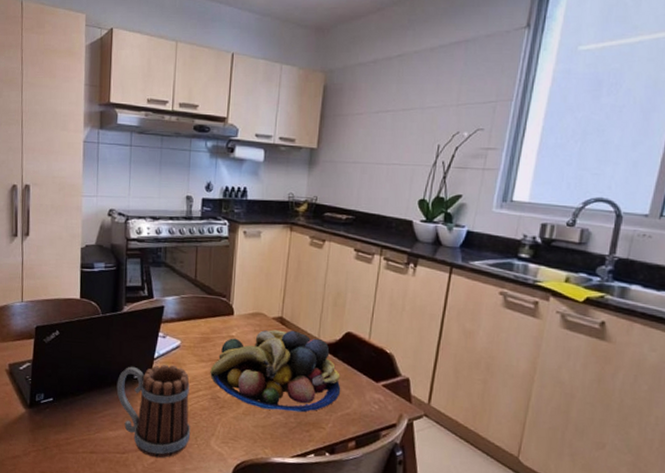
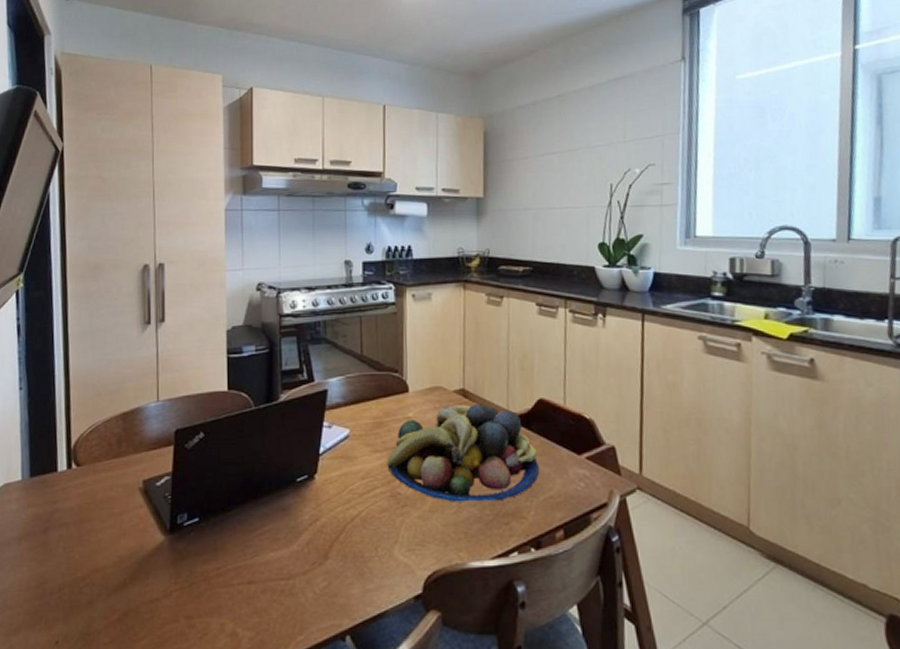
mug: present [116,364,190,459] -> none [276,459,368,580]

